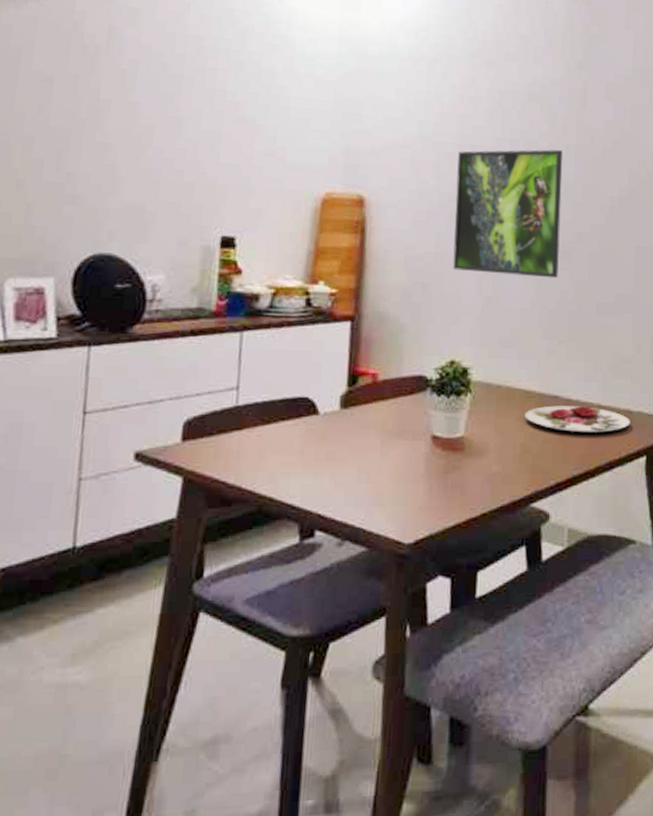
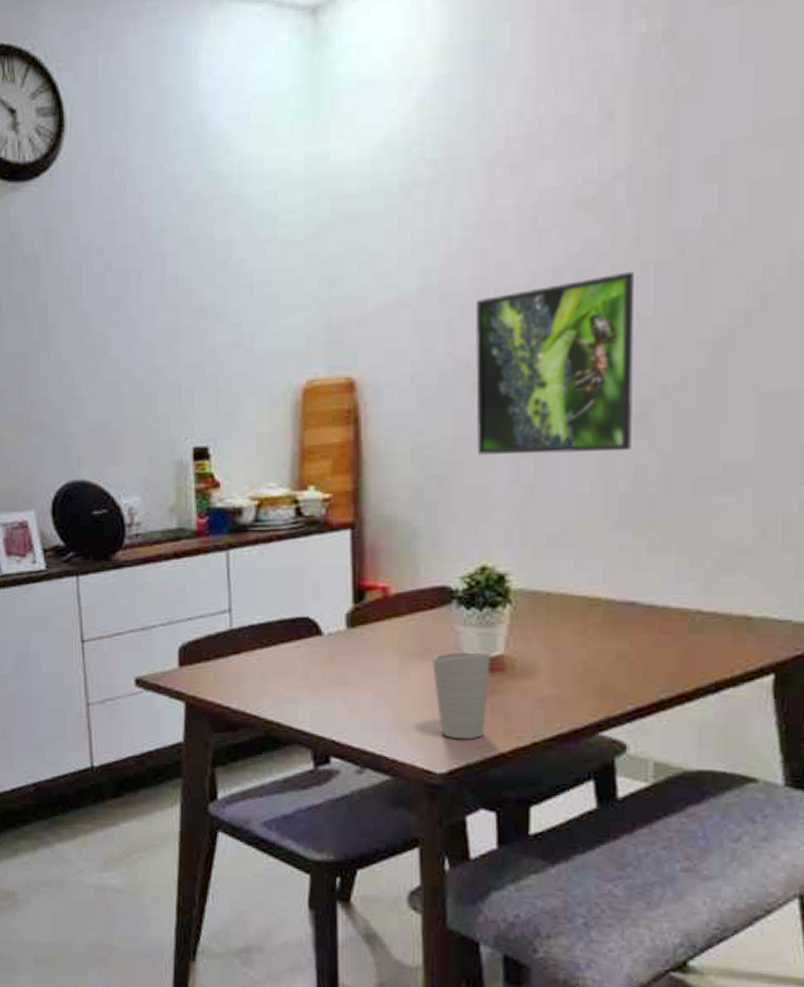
cup: none [408,432,454,512] -> present [432,650,490,740]
plate: present [525,405,630,432] -> none [587,613,749,646]

